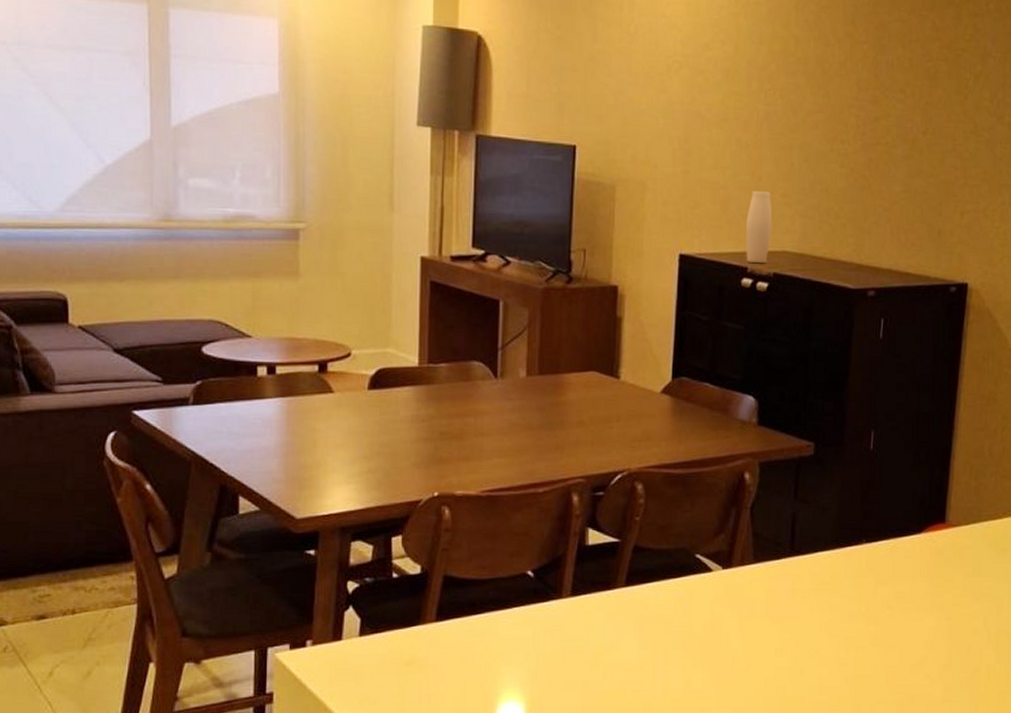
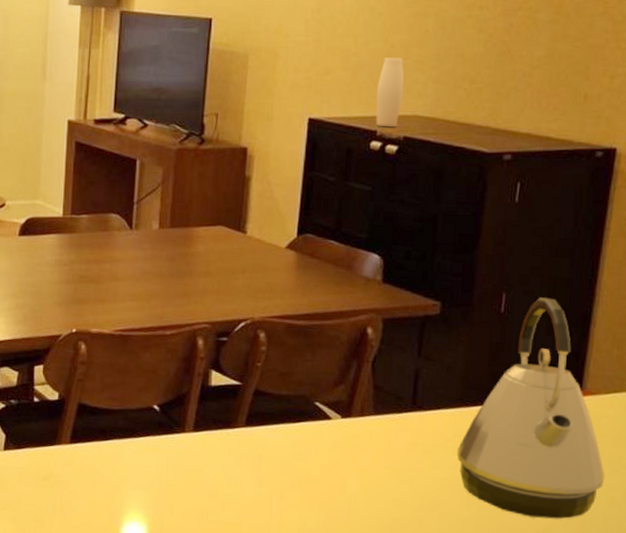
kettle: none [834,433,968,653] -> present [456,297,605,519]

